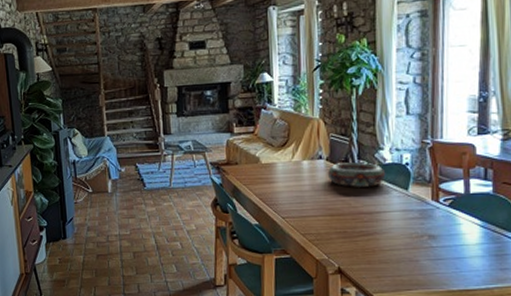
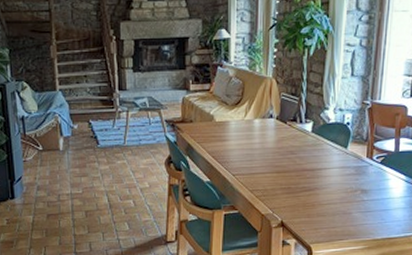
decorative bowl: present [327,162,386,188] -> none [276,121,329,147]

